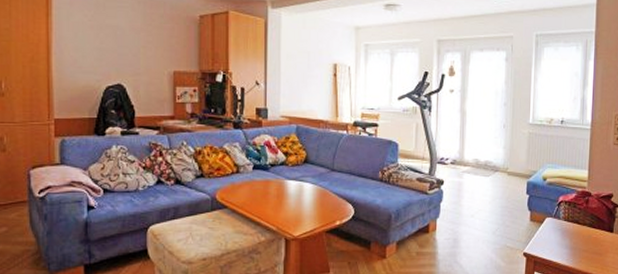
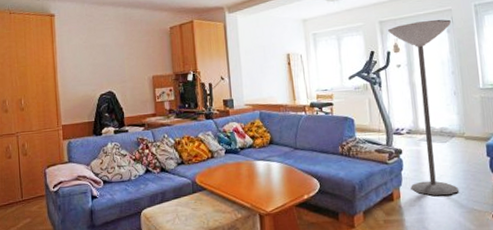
floor lamp: none [446,45,510,231] -> present [388,19,458,196]

